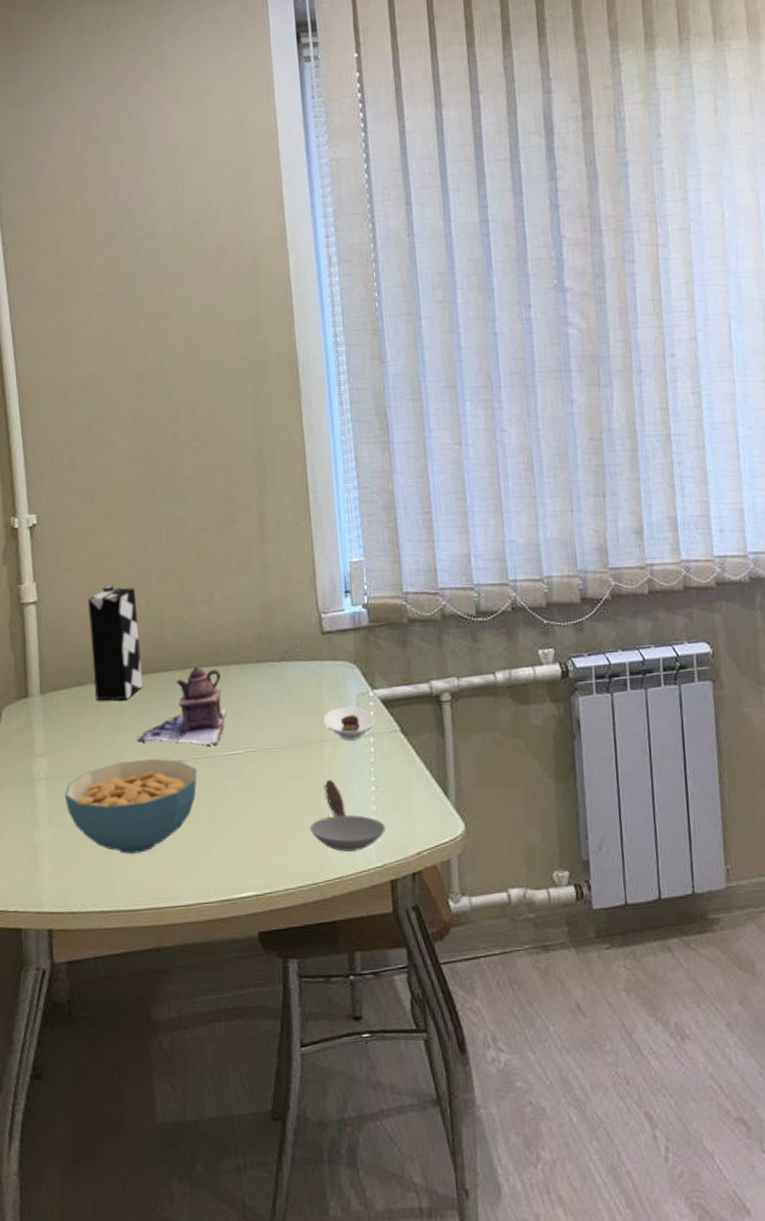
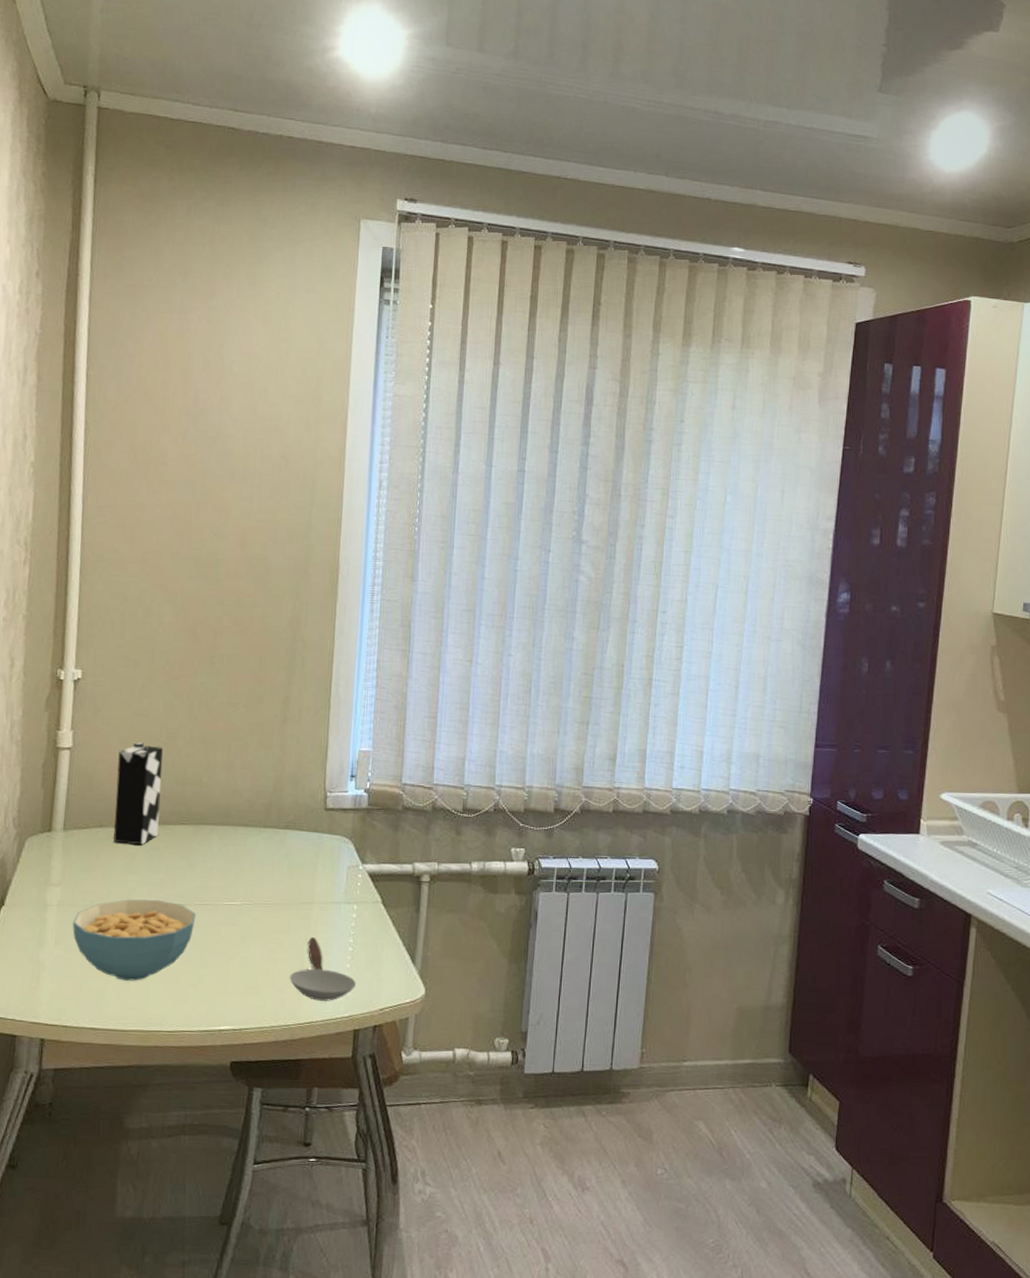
teapot: present [136,667,227,745] -> none [145,824,231,895]
saucer: present [323,706,376,741] -> none [315,875,361,906]

